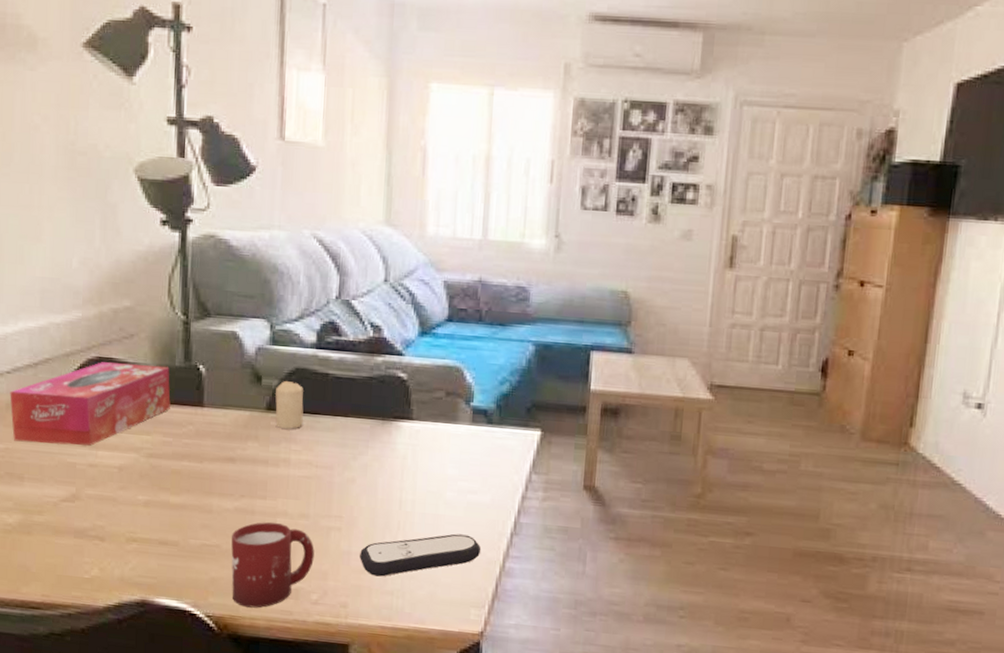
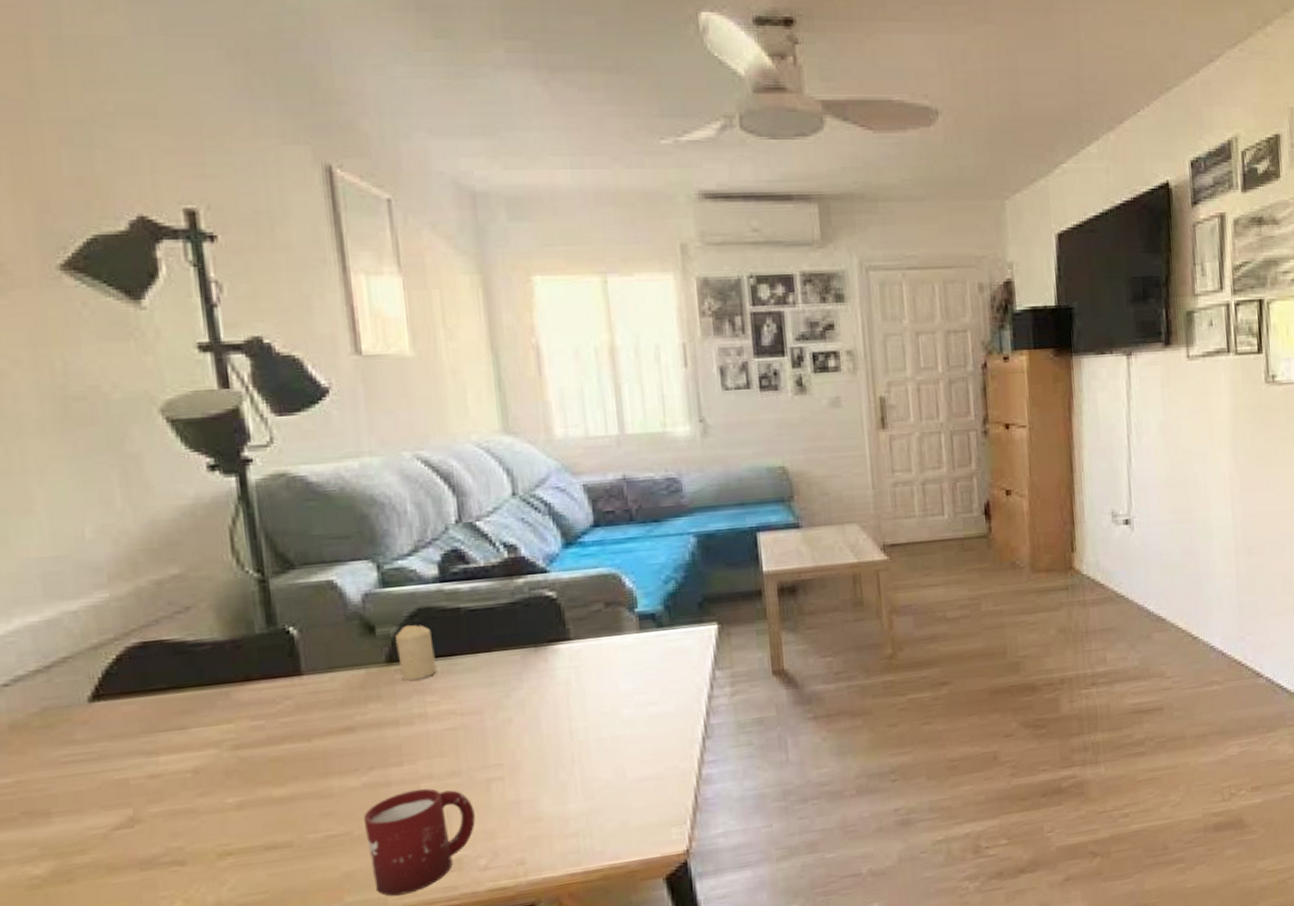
tissue box: present [10,362,171,446] -> none [12,636,256,770]
remote control: present [360,533,481,577] -> none [531,750,673,821]

